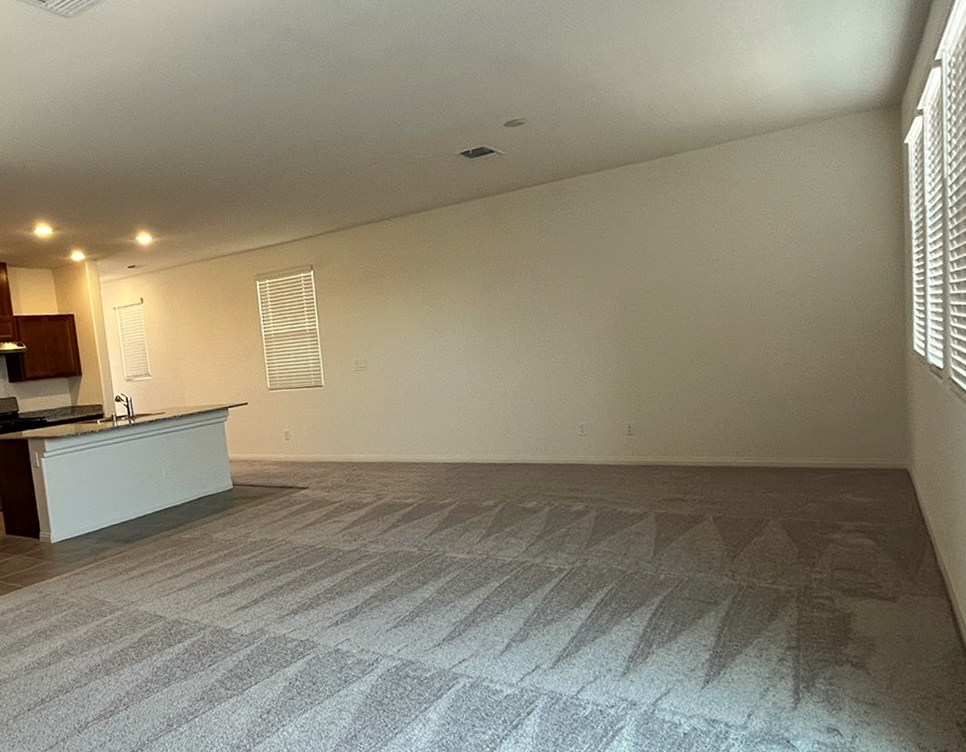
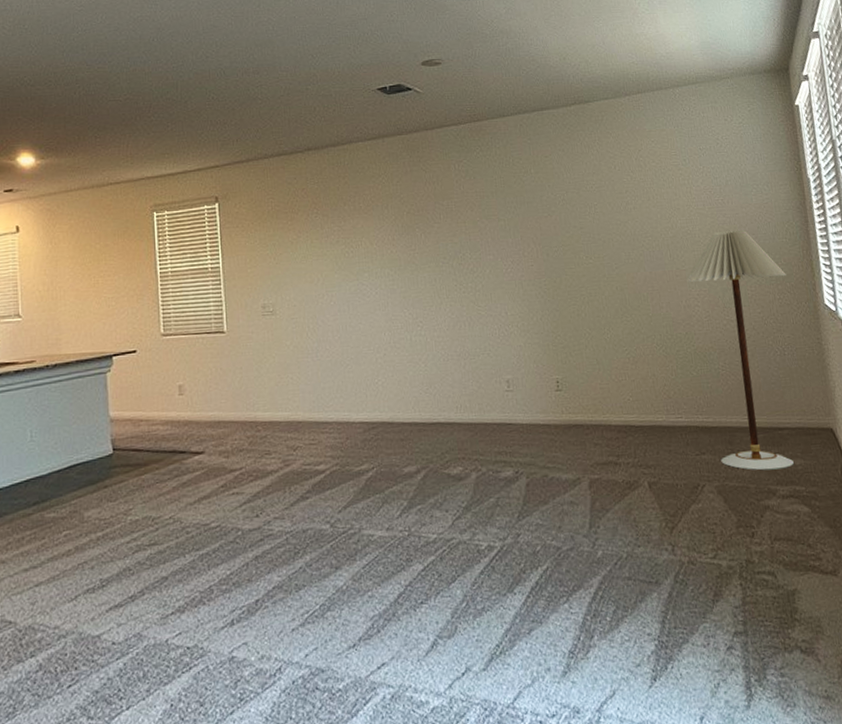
floor lamp: none [766,278,875,507] -> present [686,230,794,471]

